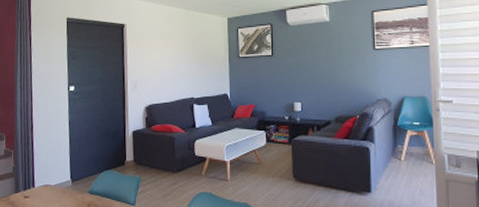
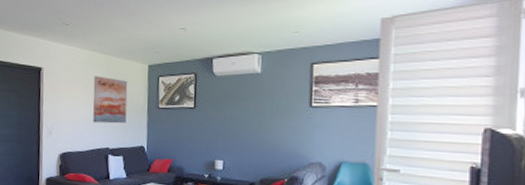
wall art: none [176,30,209,74] -> present [93,76,128,124]

